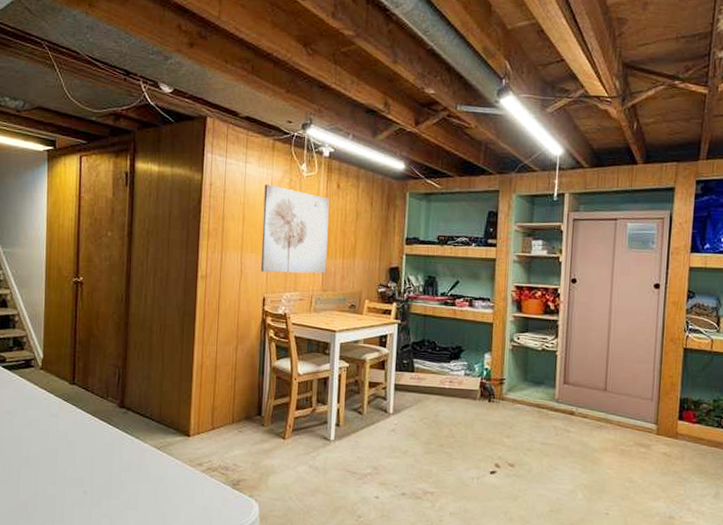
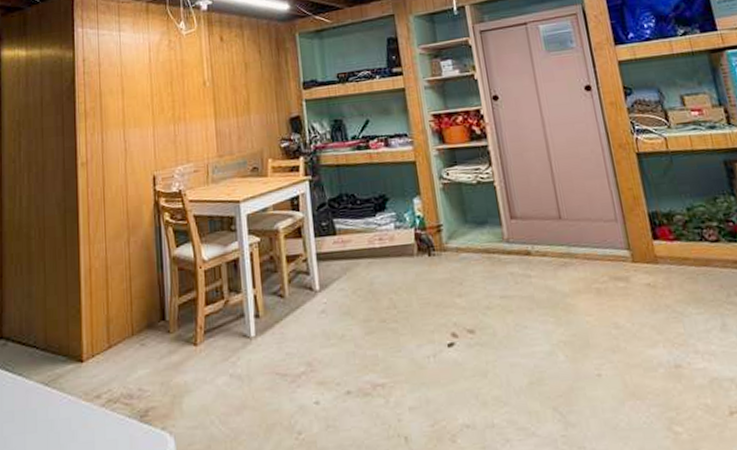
wall art: present [260,184,329,274] -> none [142,49,221,147]

